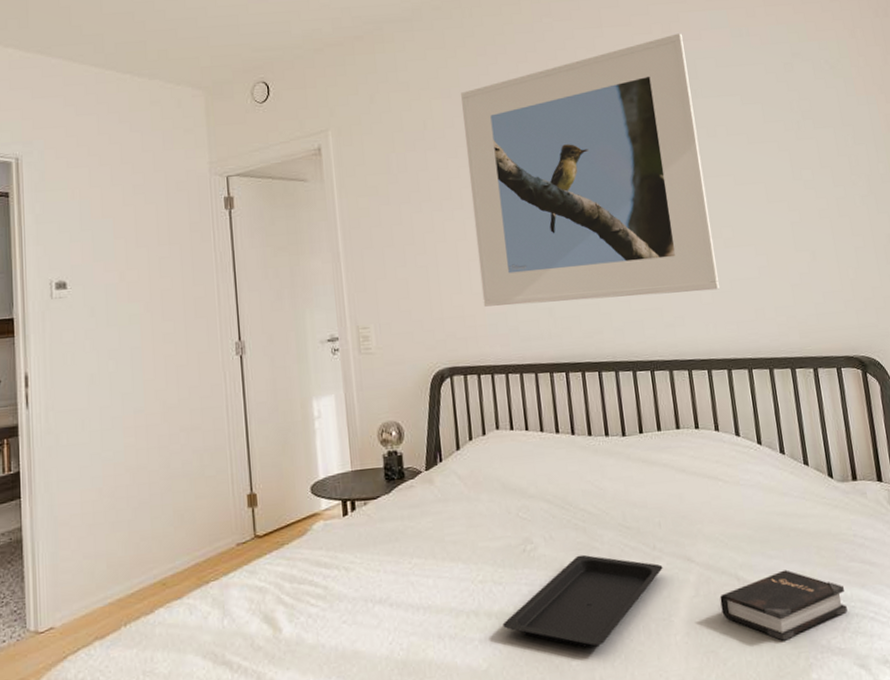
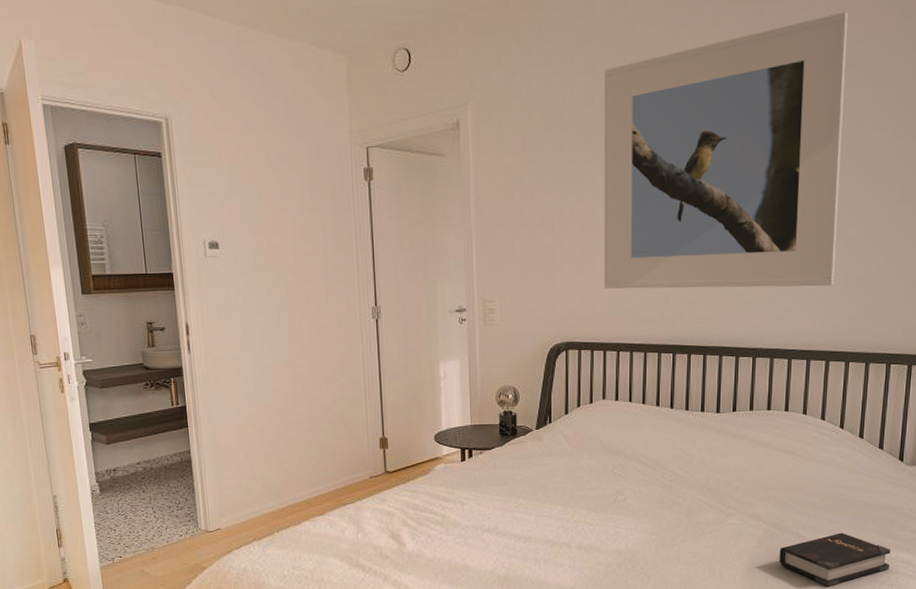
serving tray: present [502,554,663,648] -> none [590,507,734,578]

